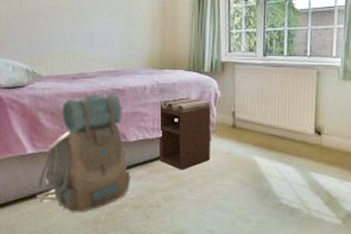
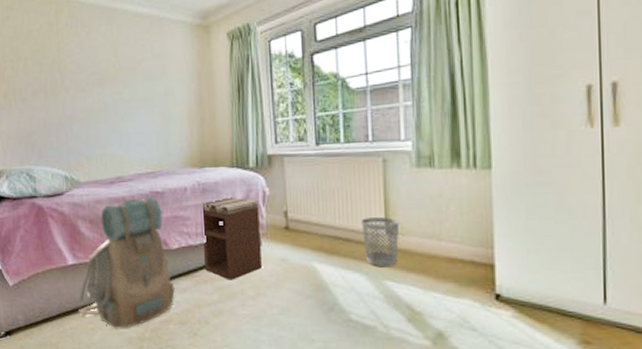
wastebasket: none [296,120,326,162] -> present [362,217,400,268]

